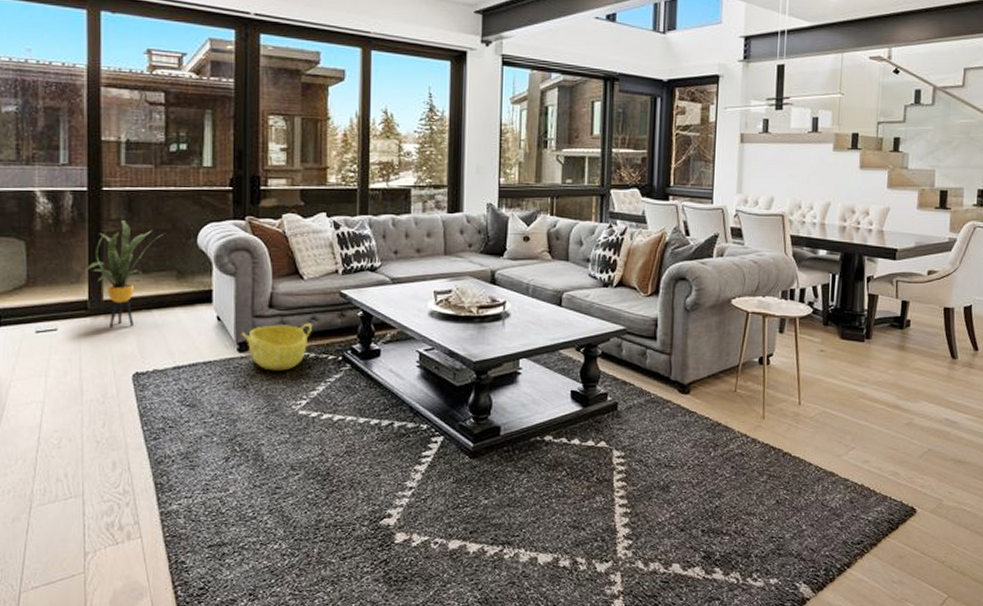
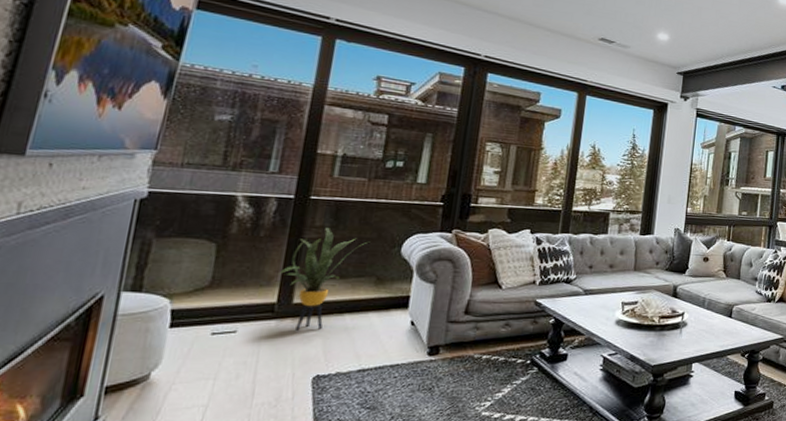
basket: present [241,324,312,371] -> none [433,329,505,374]

